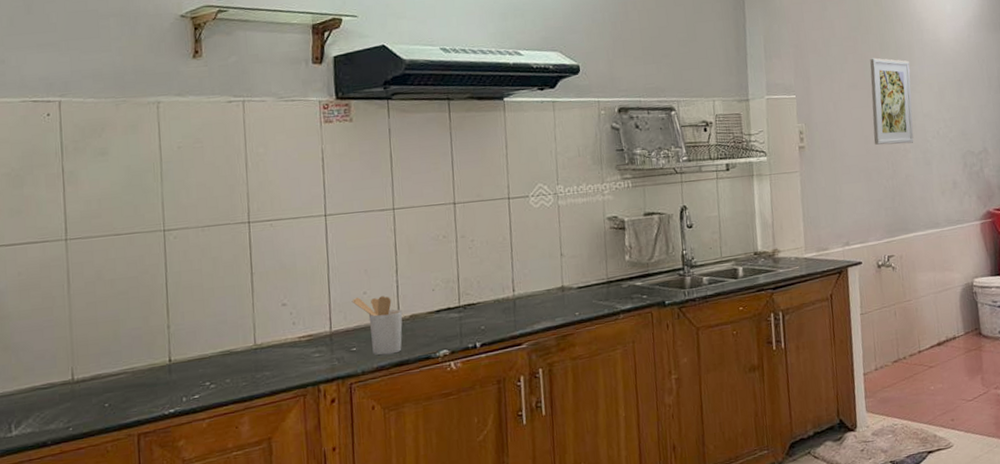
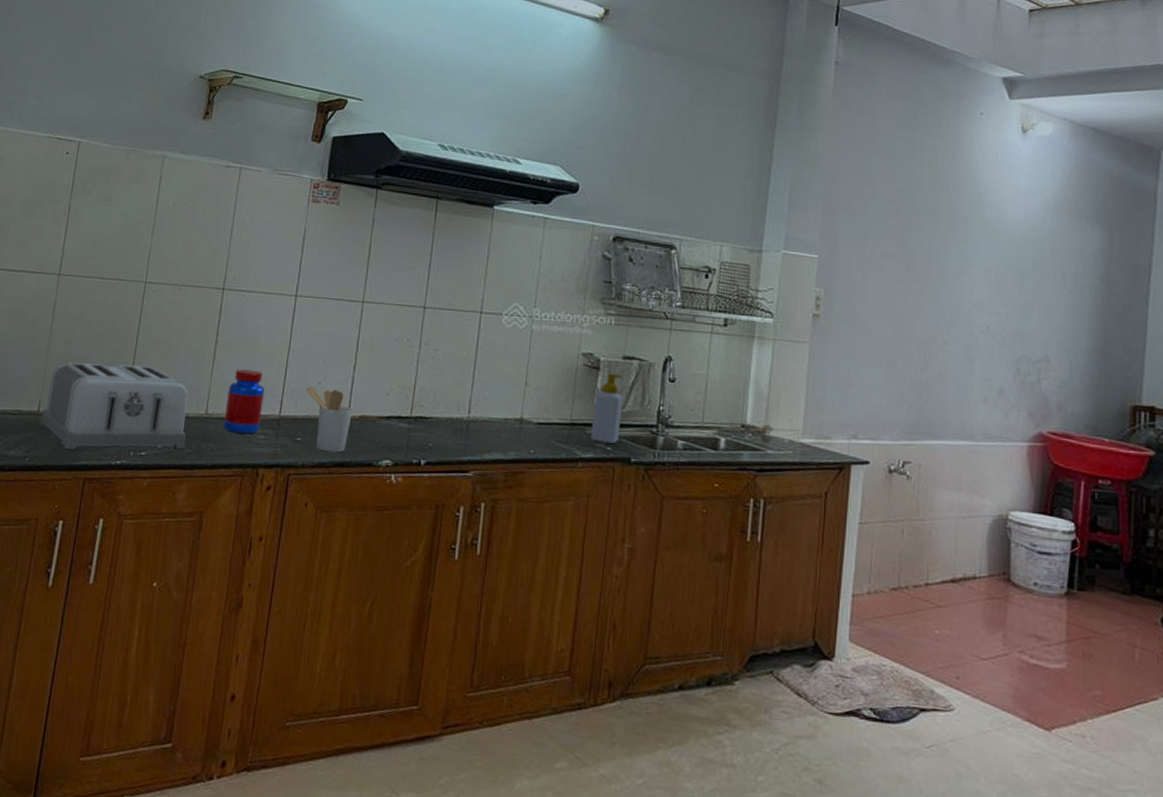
toaster: none [77,311,239,410] -> present [40,362,188,450]
jar: none [273,293,313,358] -> present [223,369,265,435]
soap bottle: none [625,230,652,293] -> present [590,372,623,444]
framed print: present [870,58,914,145] -> none [905,227,963,334]

